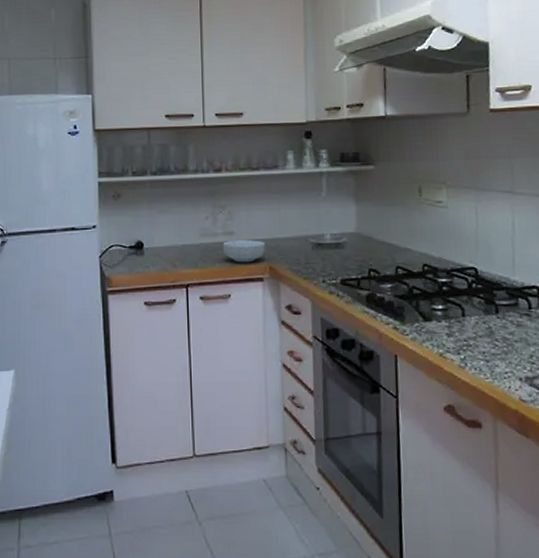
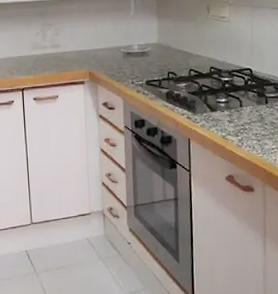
cereal bowl: present [222,240,266,263] -> none [51,51,86,70]

